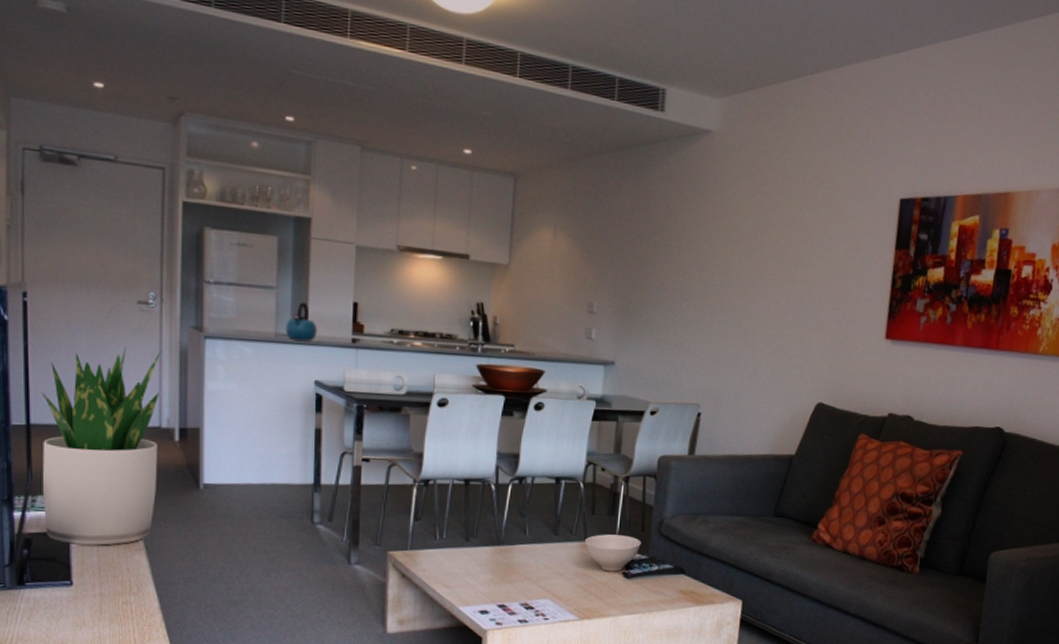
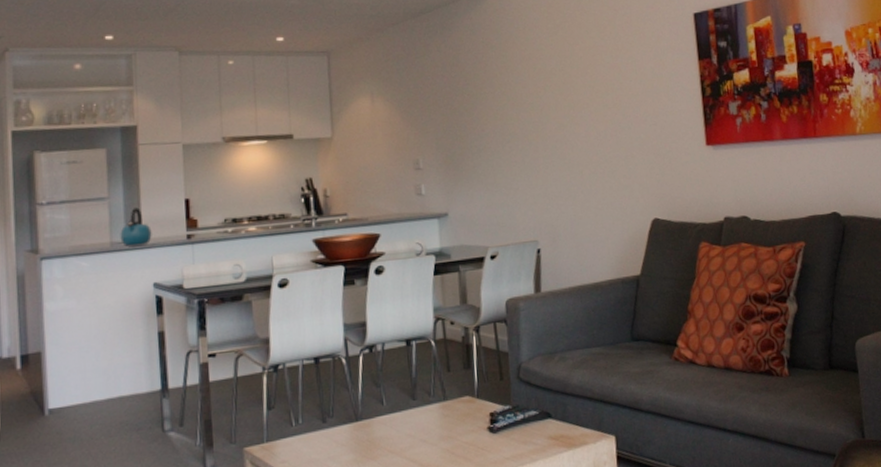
bowl: present [584,534,641,572] -> none [443,387,502,430]

